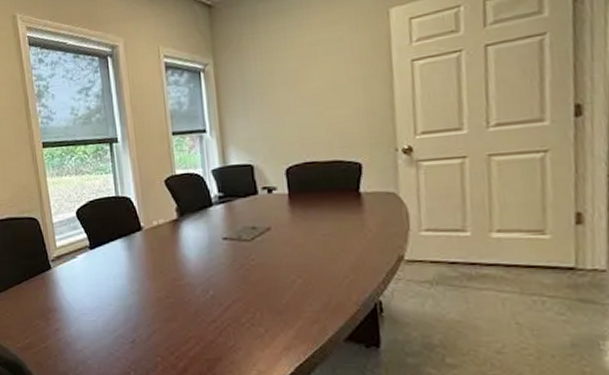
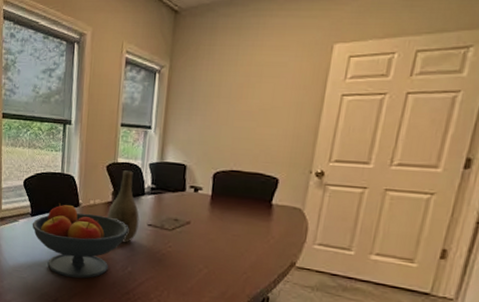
fruit bowl: none [92,230,201,313] -> present [32,203,128,279]
vase: none [175,181,213,264] -> present [107,170,140,243]

